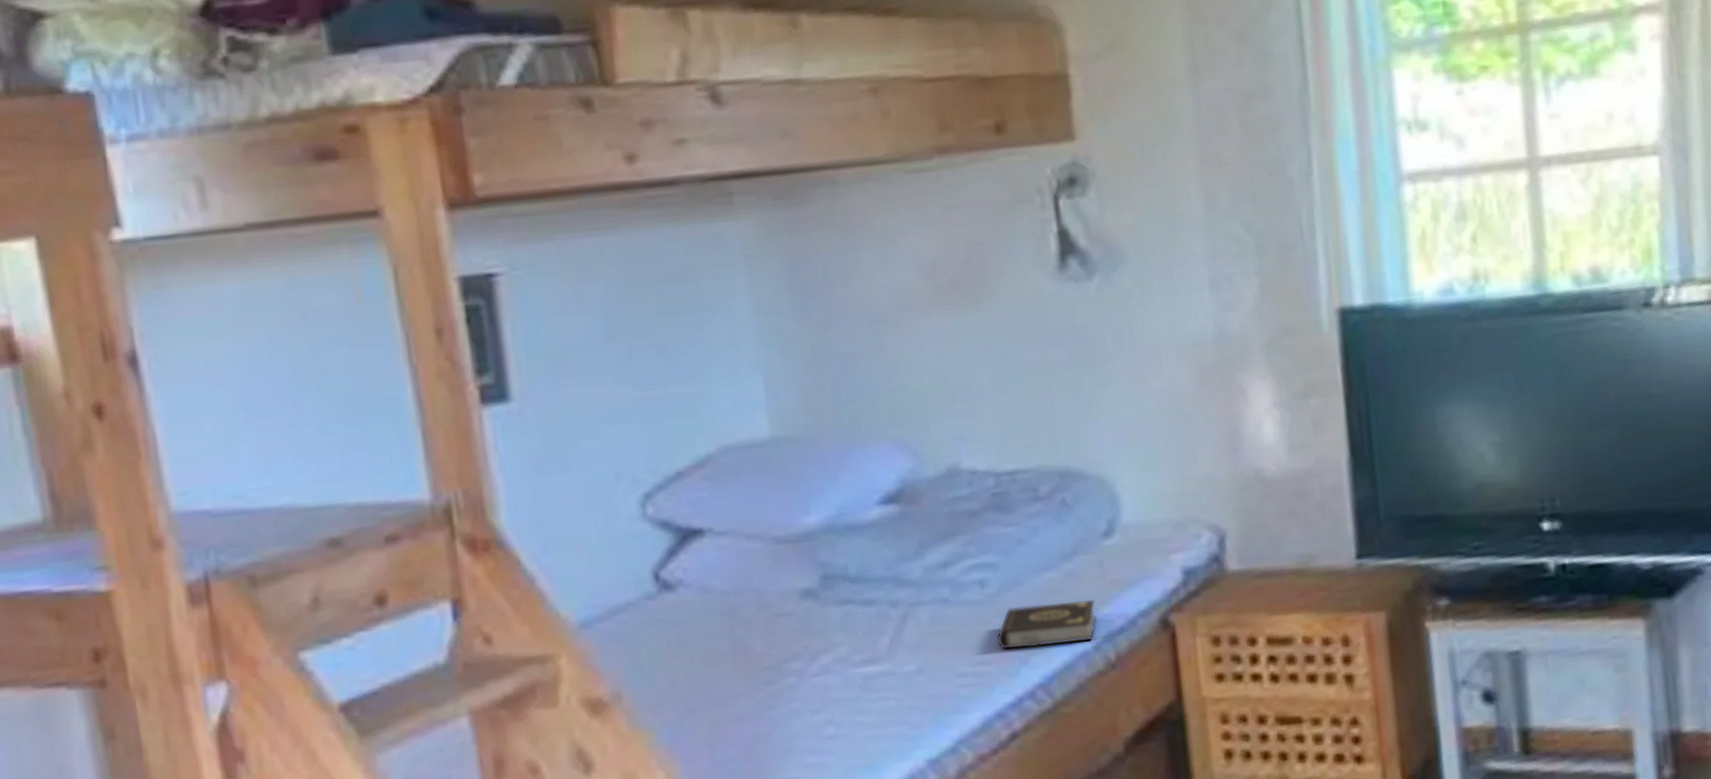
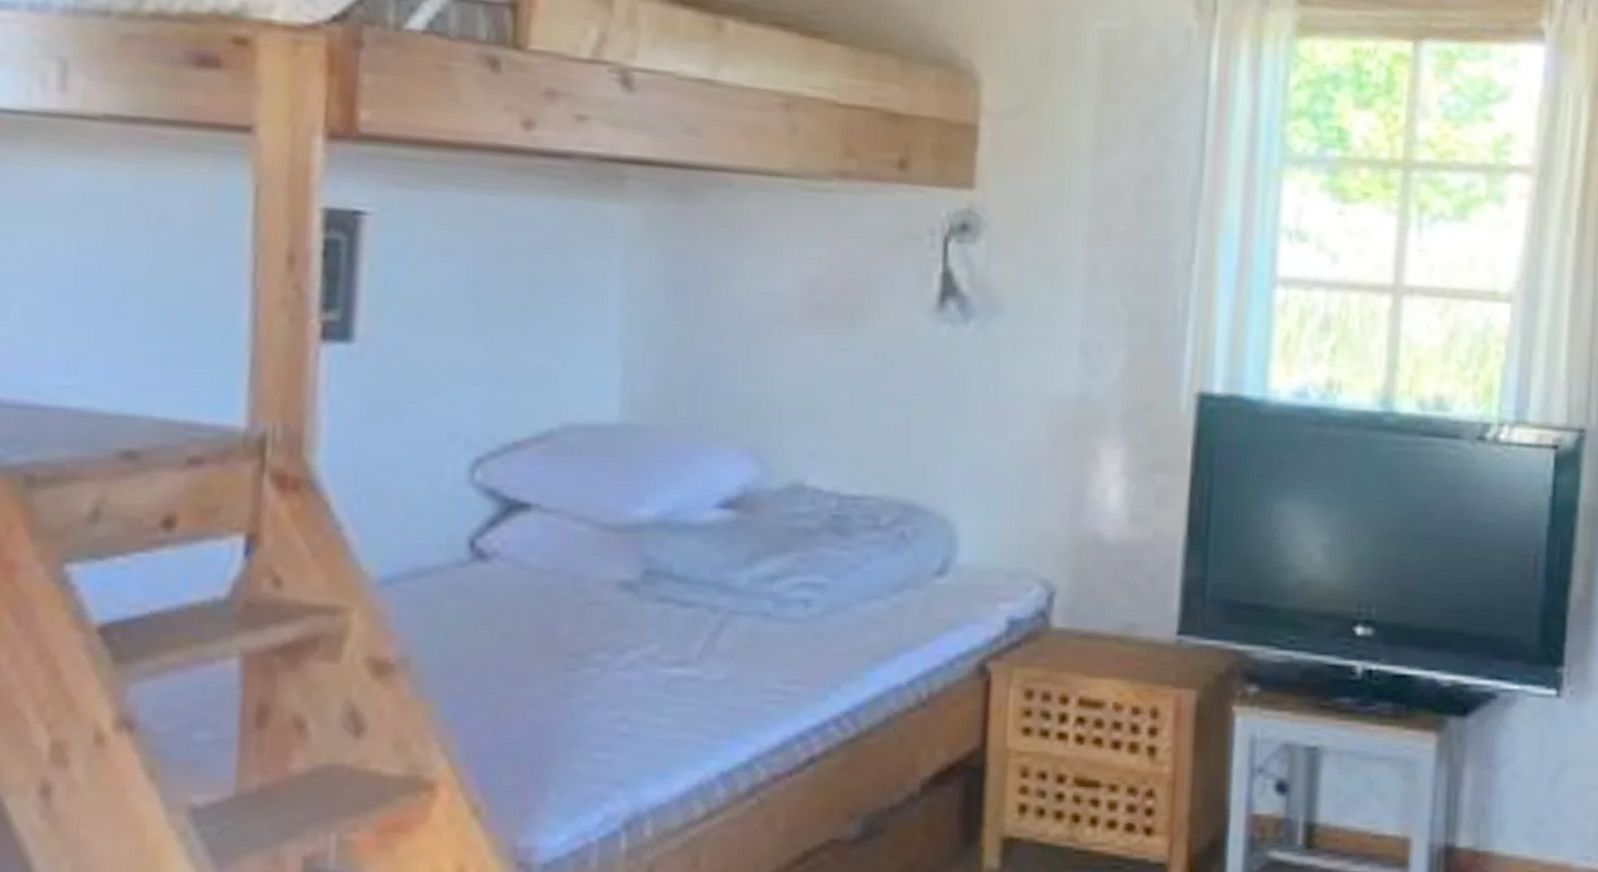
book: present [996,600,1097,650] -> none [811,631,916,676]

